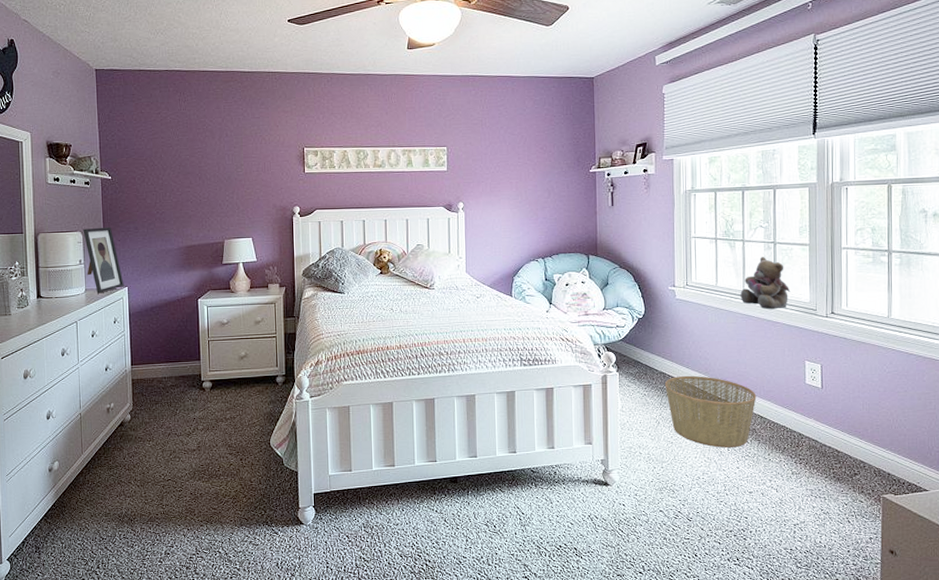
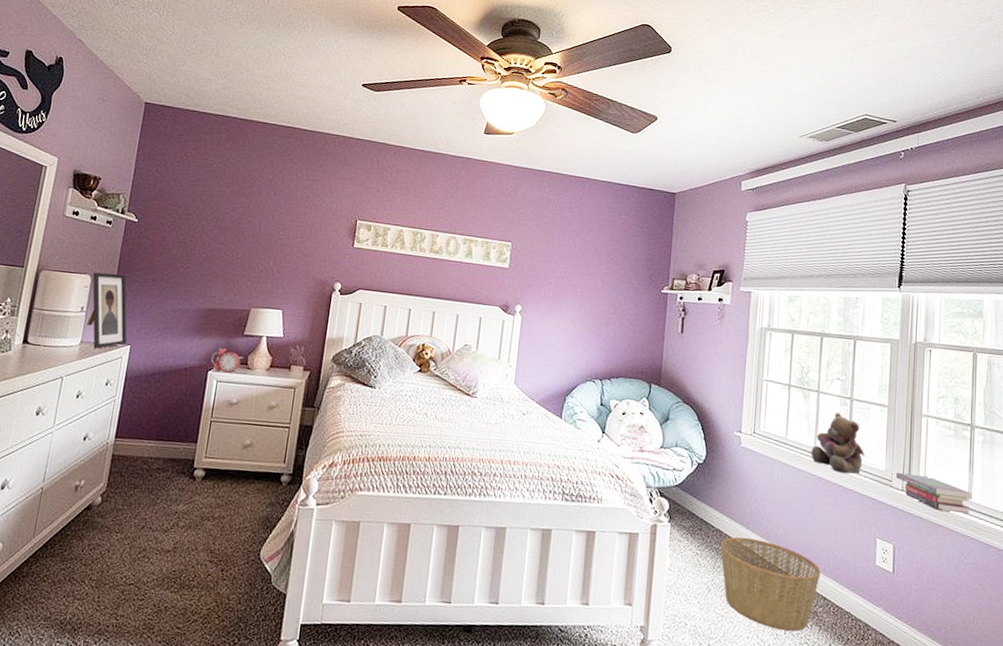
alarm clock: none [198,278,226,298] -> present [210,348,244,374]
books: none [820,301,891,330] -> present [896,472,972,515]

